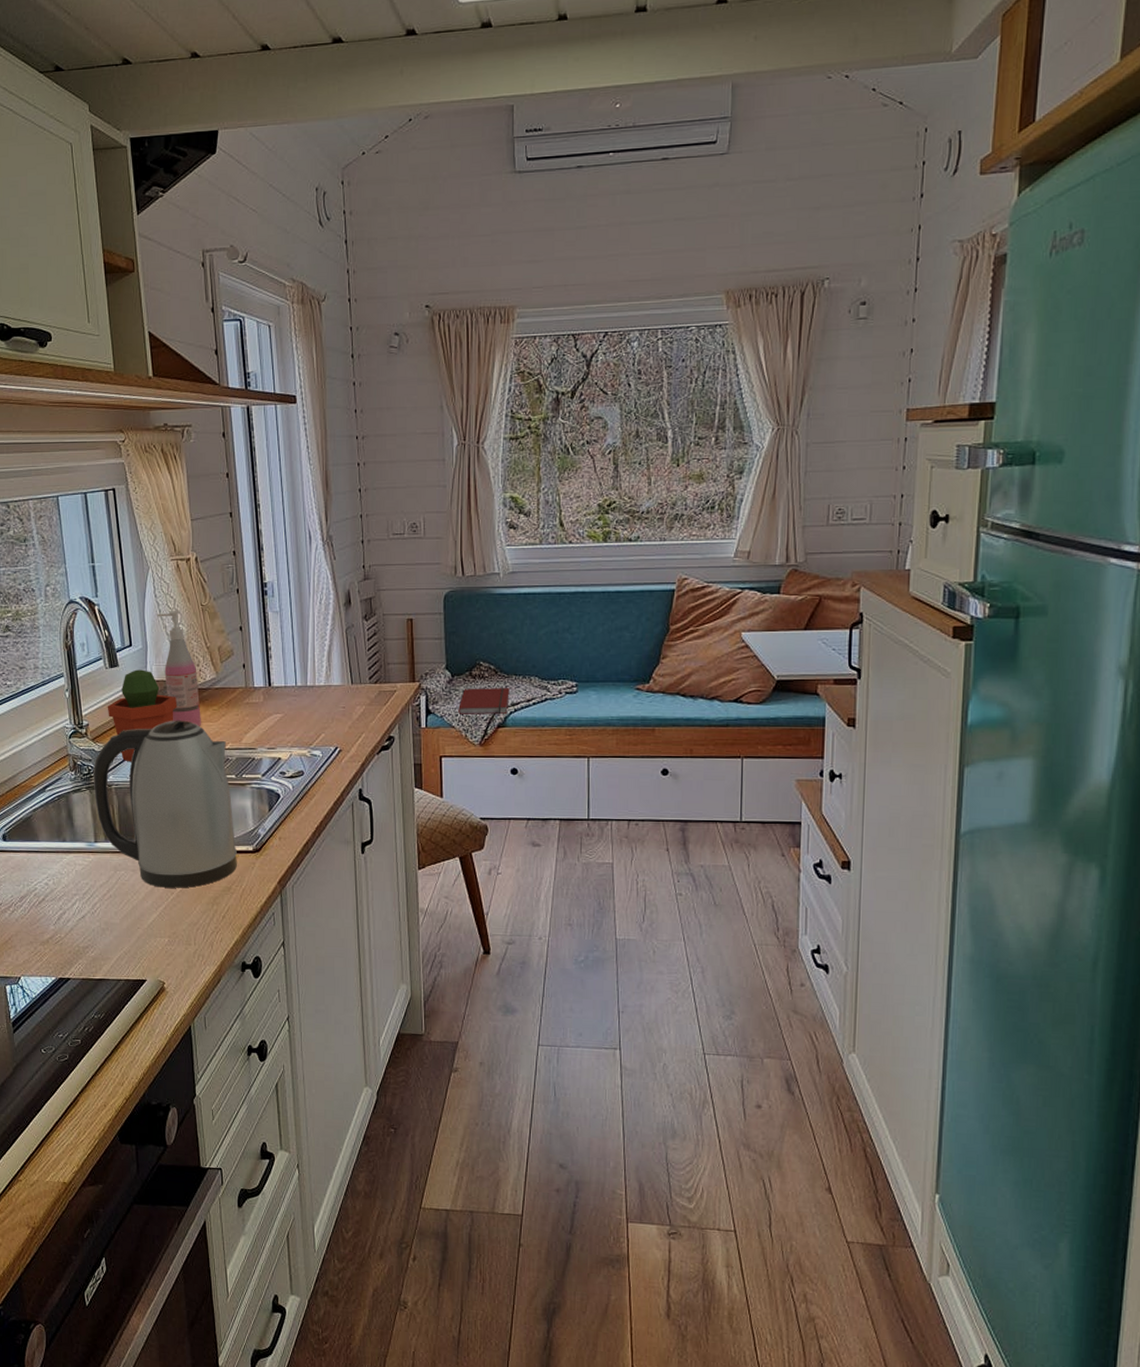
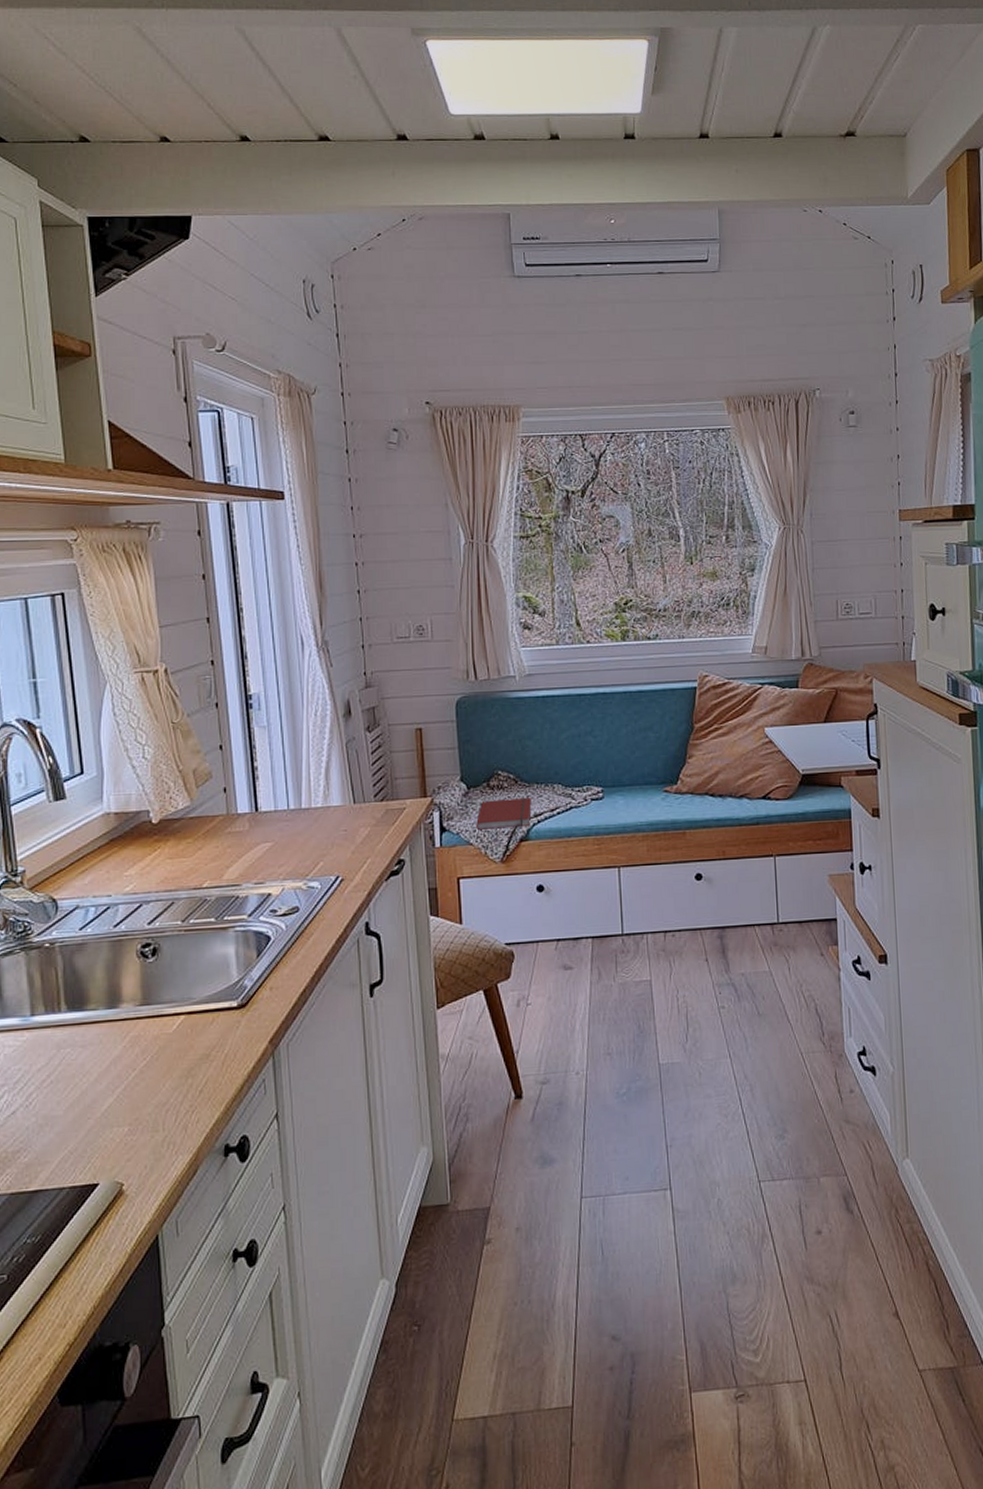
kettle: present [93,720,237,888] -> none [30,857,217,1064]
succulent plant: present [107,669,177,762] -> none [50,801,142,913]
soap dispenser: present [157,610,202,726] -> none [116,729,173,864]

